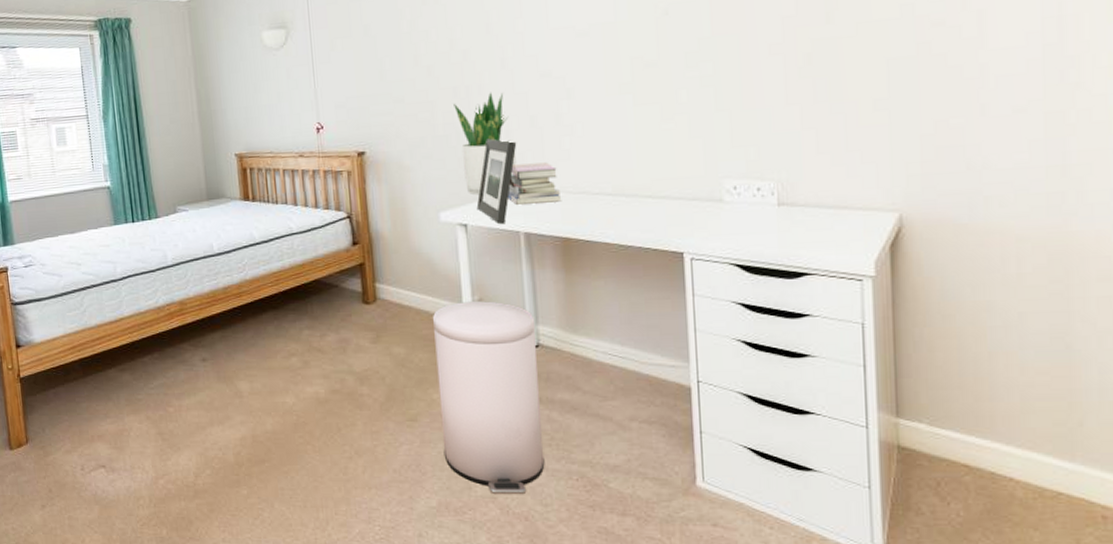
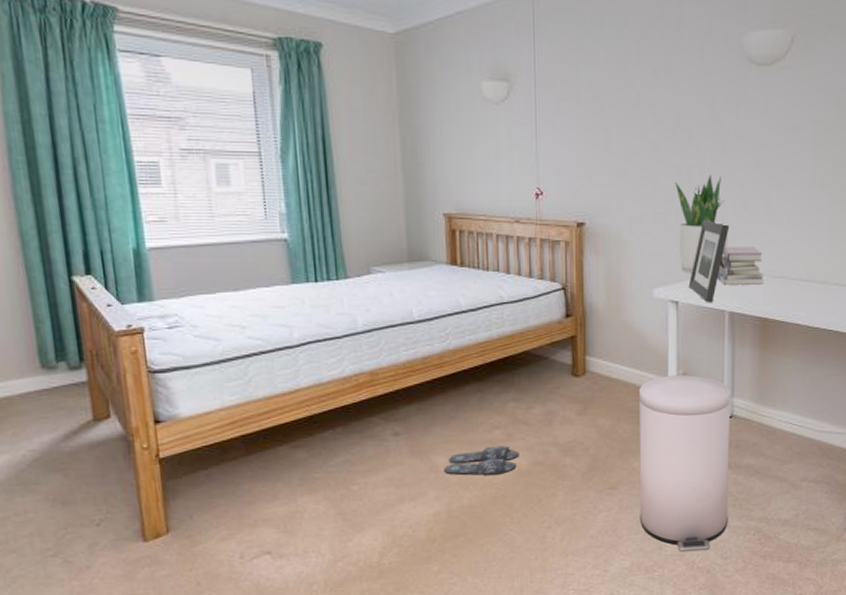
slippers: none [247,373,317,402] -> present [444,446,519,476]

